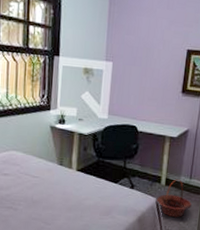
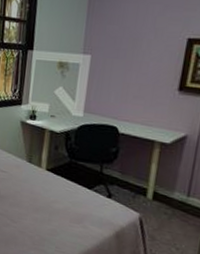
basket: present [157,179,192,218] -> none [140,194,189,242]

